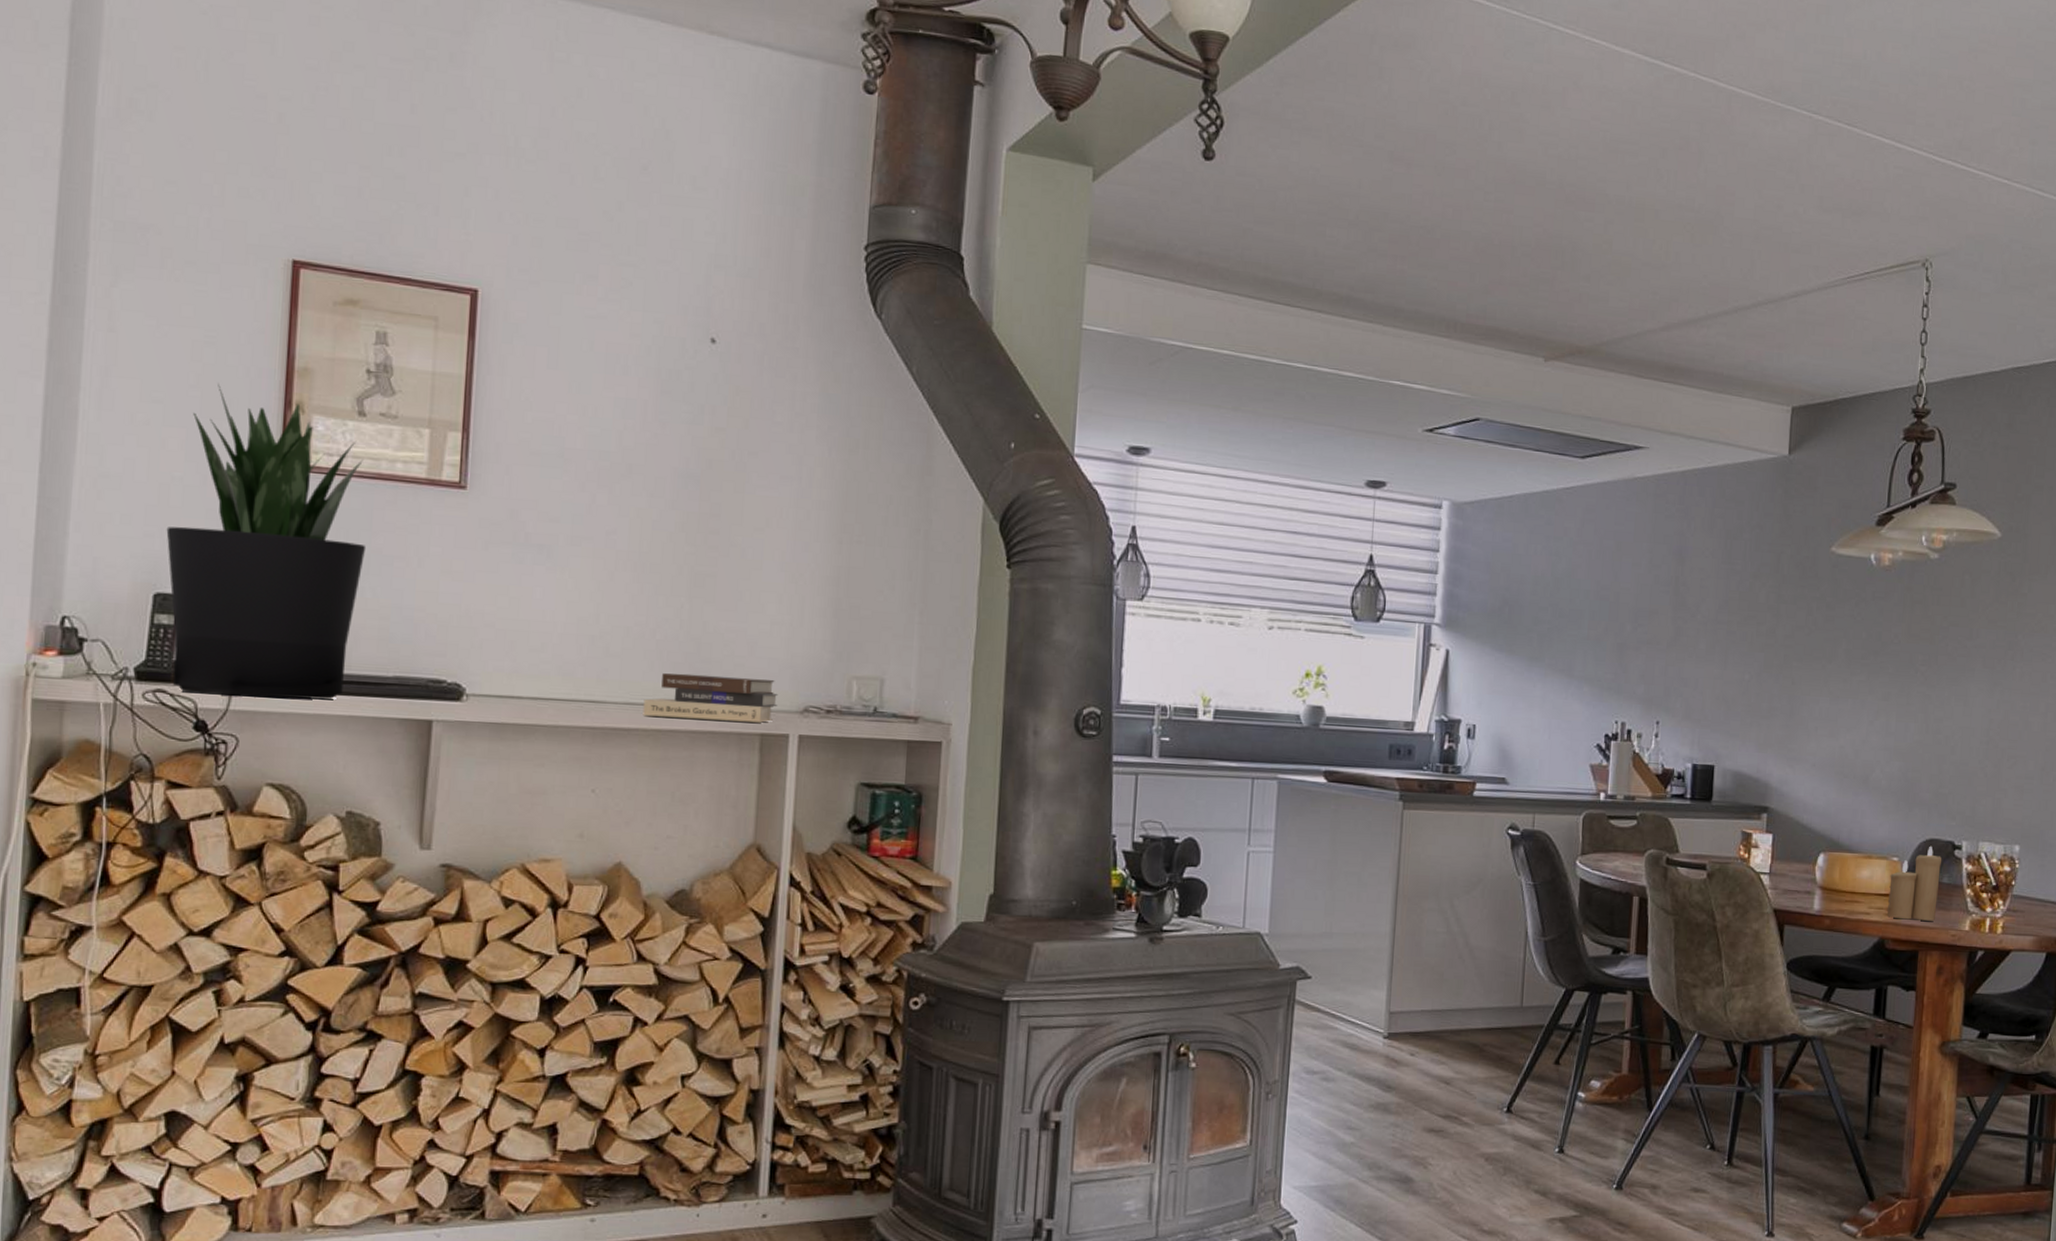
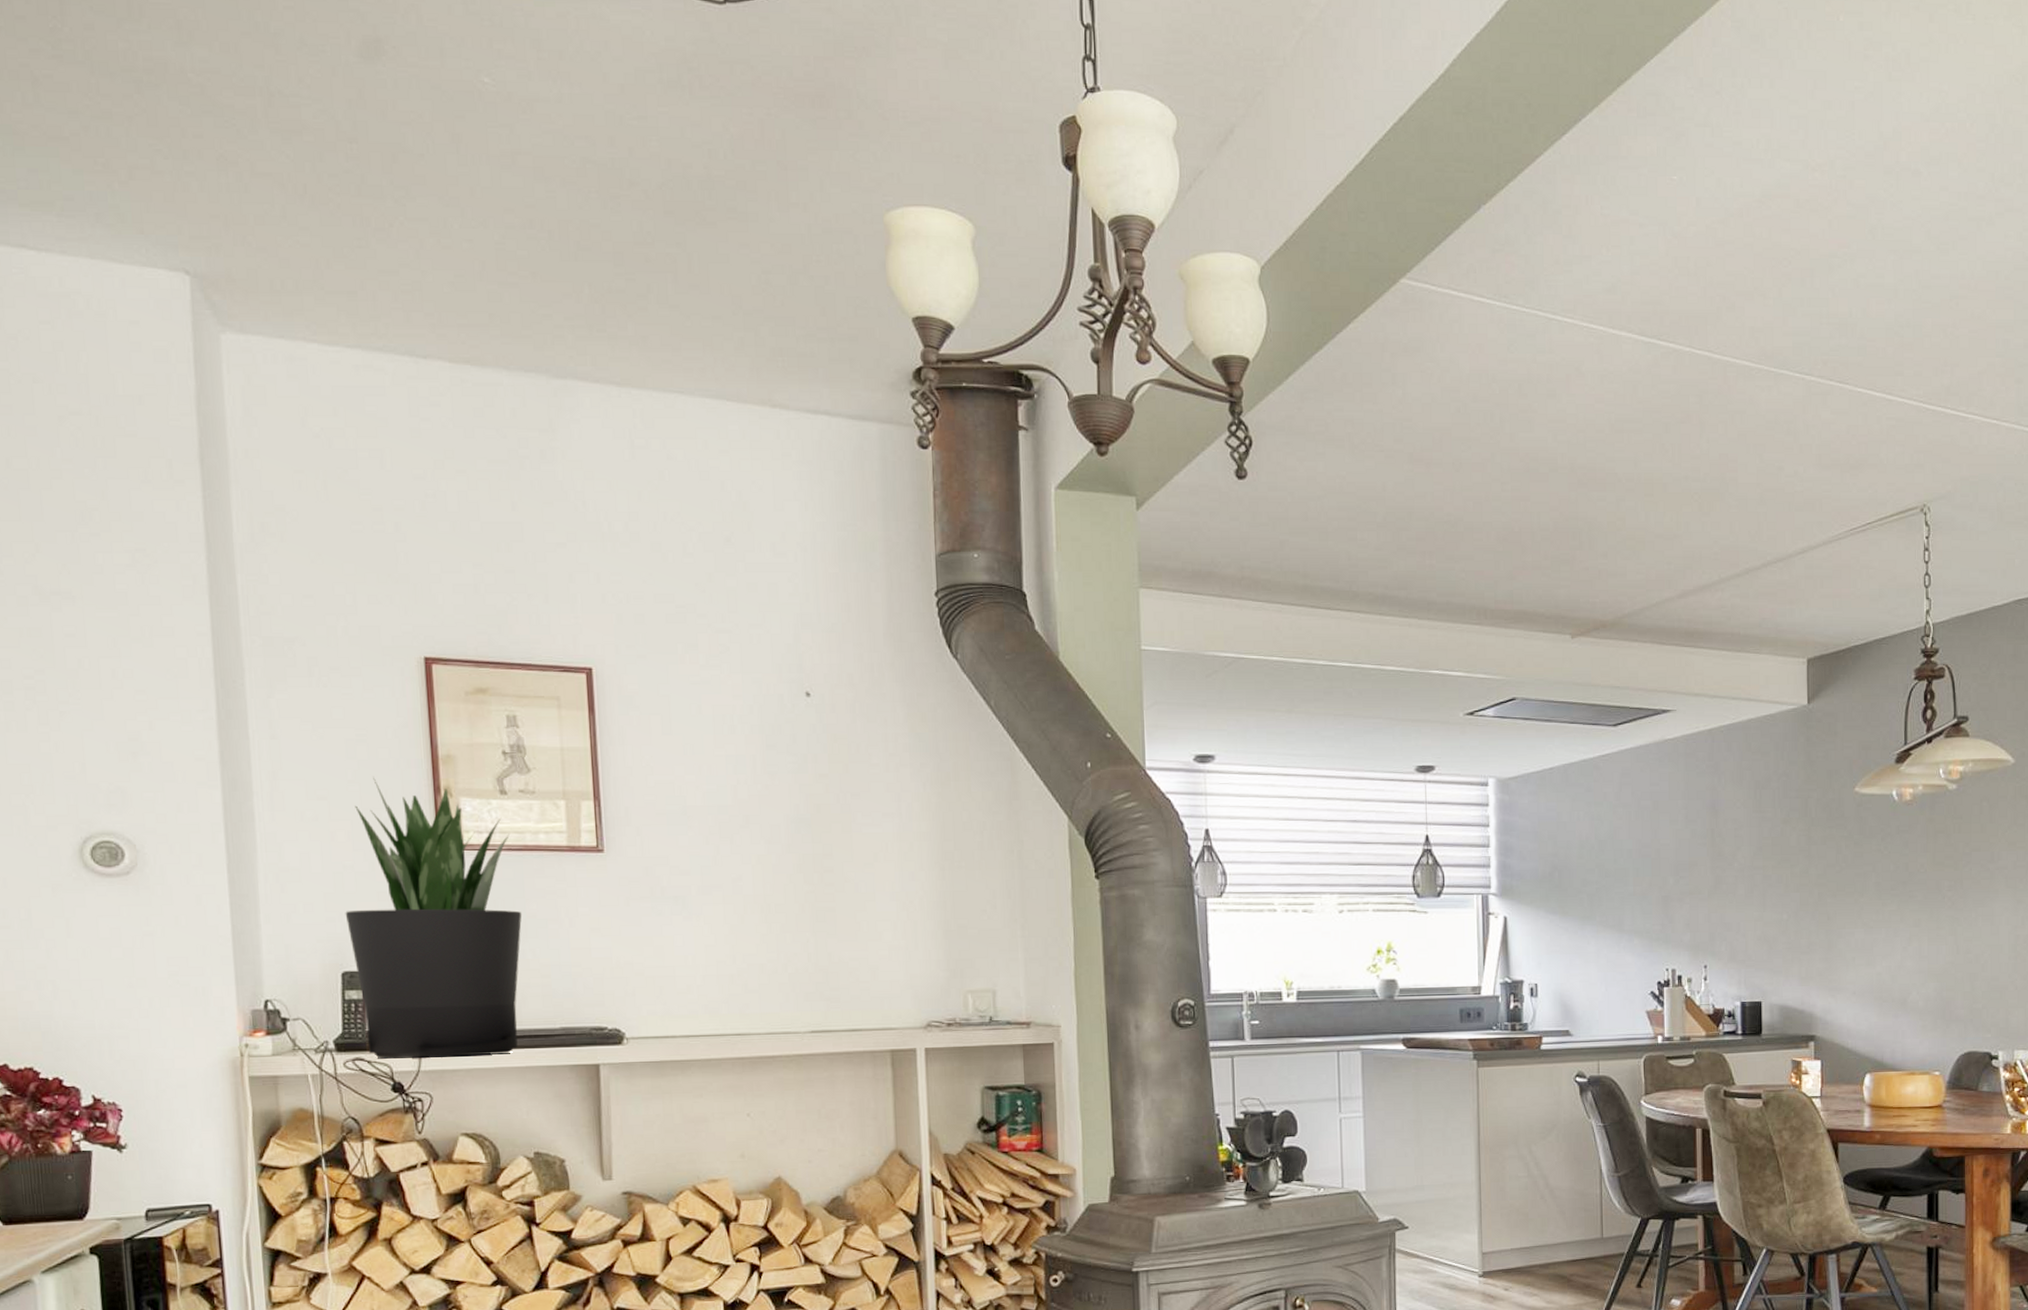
books: present [643,673,778,723] -> none [783,1000,903,1043]
candle: present [1887,846,1942,921] -> none [1932,1058,1981,1129]

